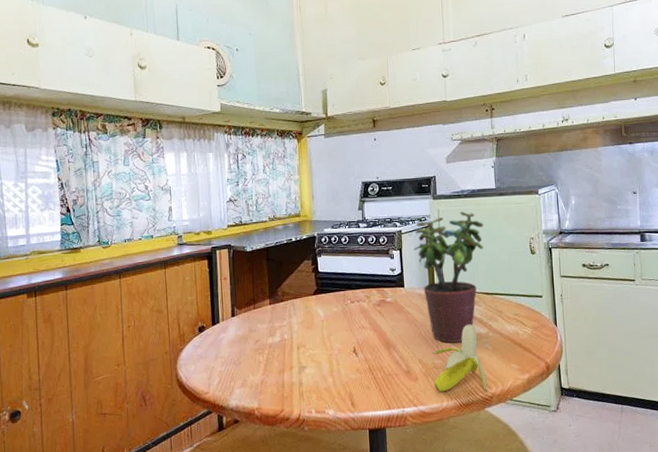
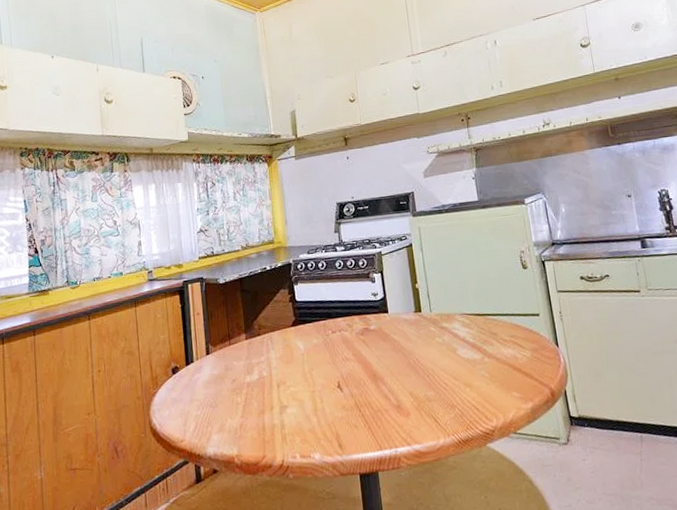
potted plant: present [413,211,484,343] -> none [395,227,471,372]
banana: present [432,325,488,392] -> none [423,350,489,428]

